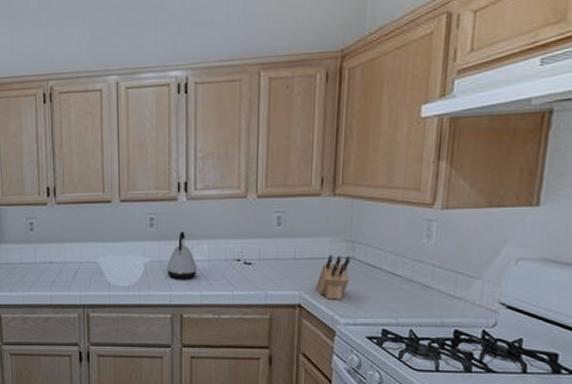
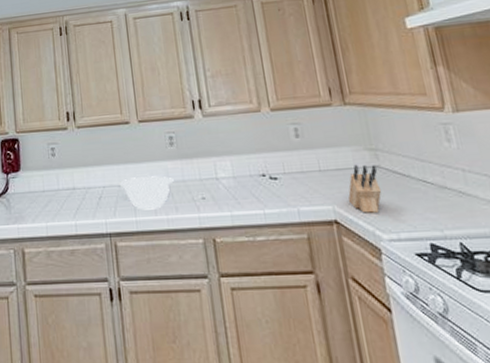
kettle: present [166,232,198,279] -> none [191,149,224,200]

